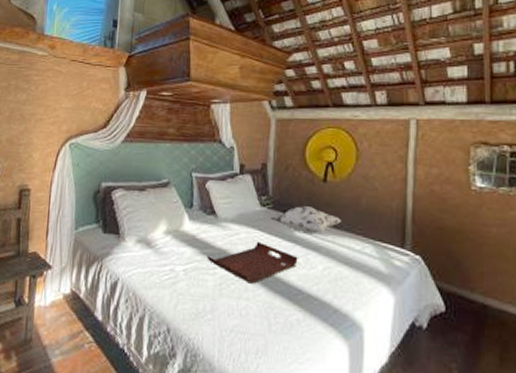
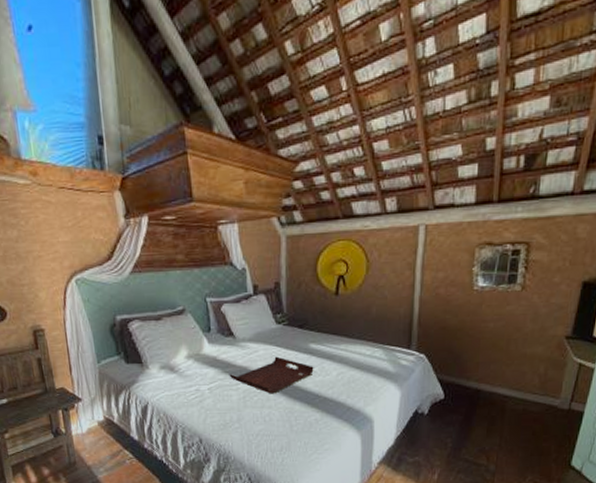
decorative pillow: present [270,206,342,234] -> none [286,320,354,345]

